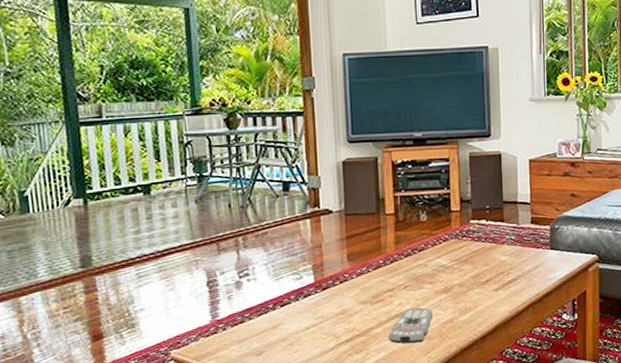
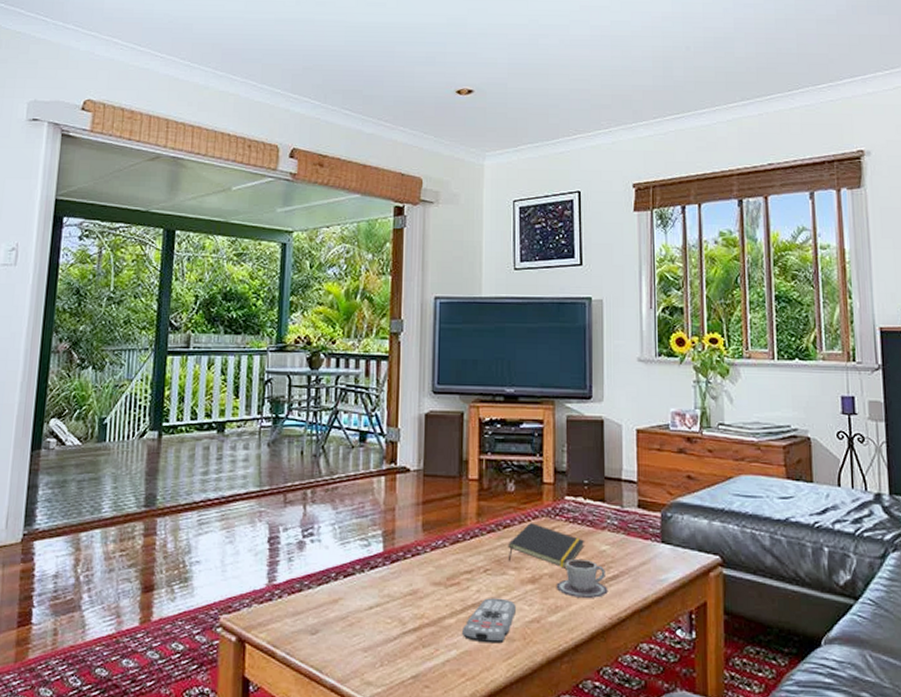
notepad: none [423,245,488,278] -> present [508,523,585,569]
cup: none [465,269,508,300] -> present [556,558,608,599]

